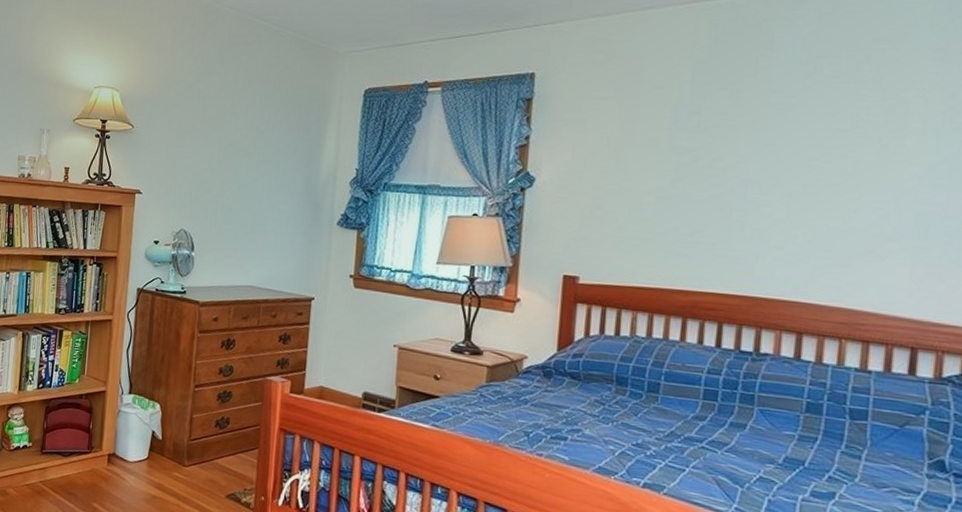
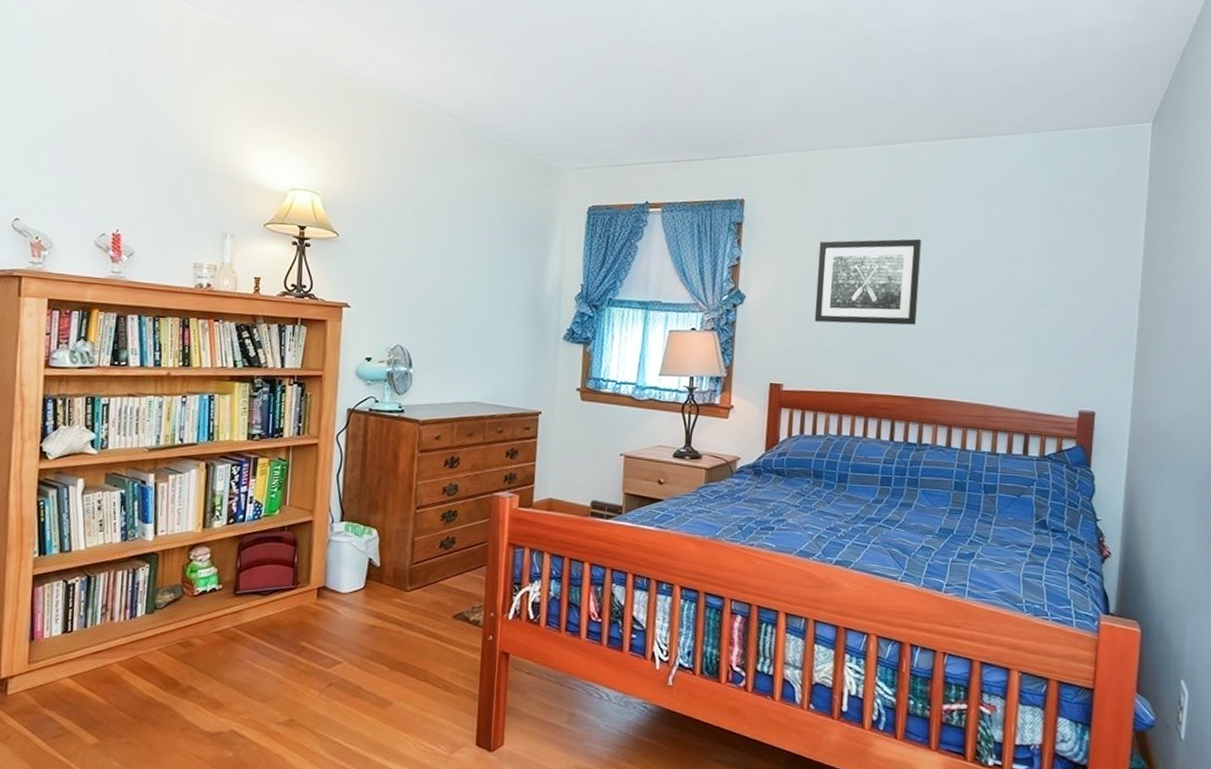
wall art: none [618,108,760,211] -> present [814,238,922,325]

